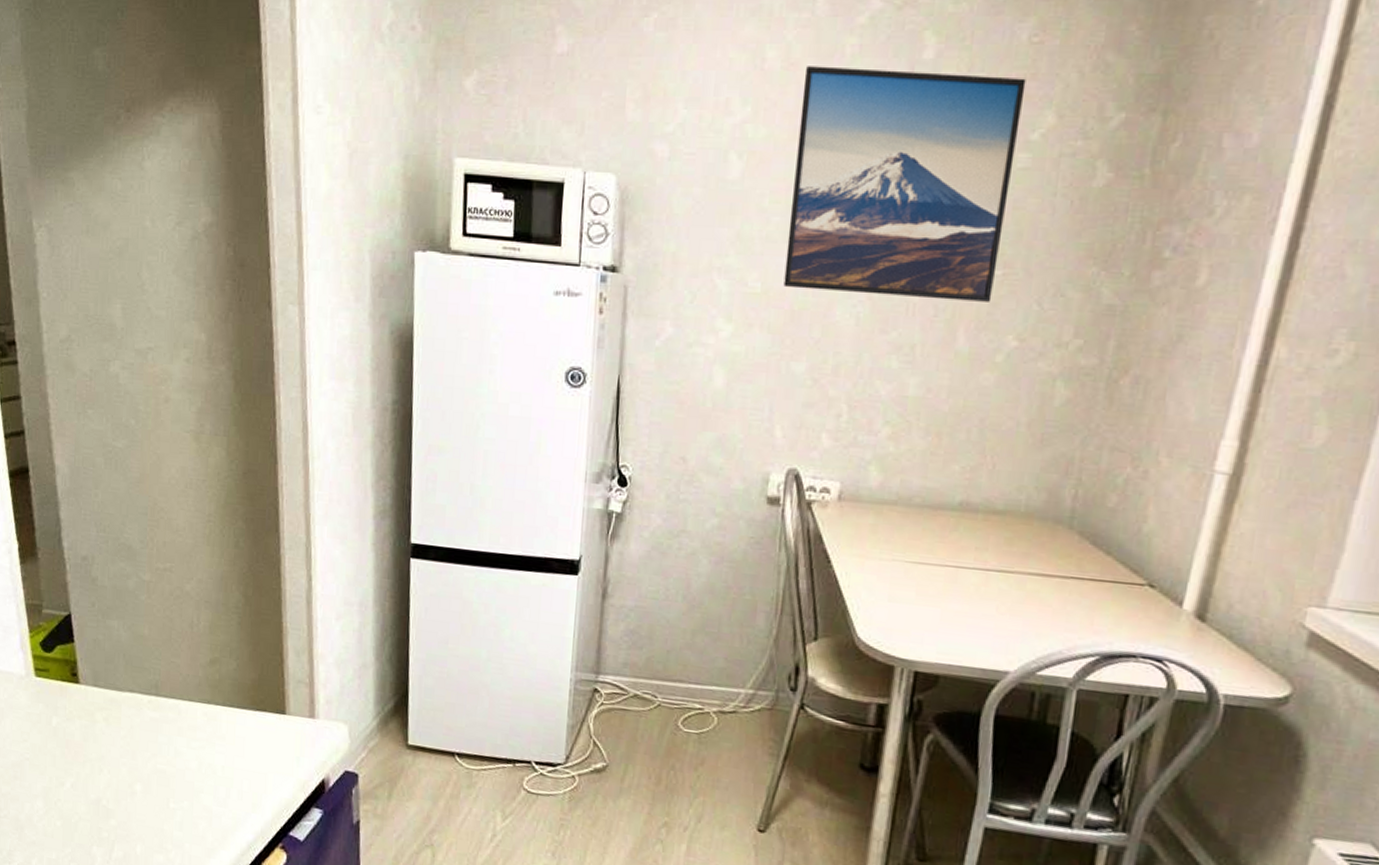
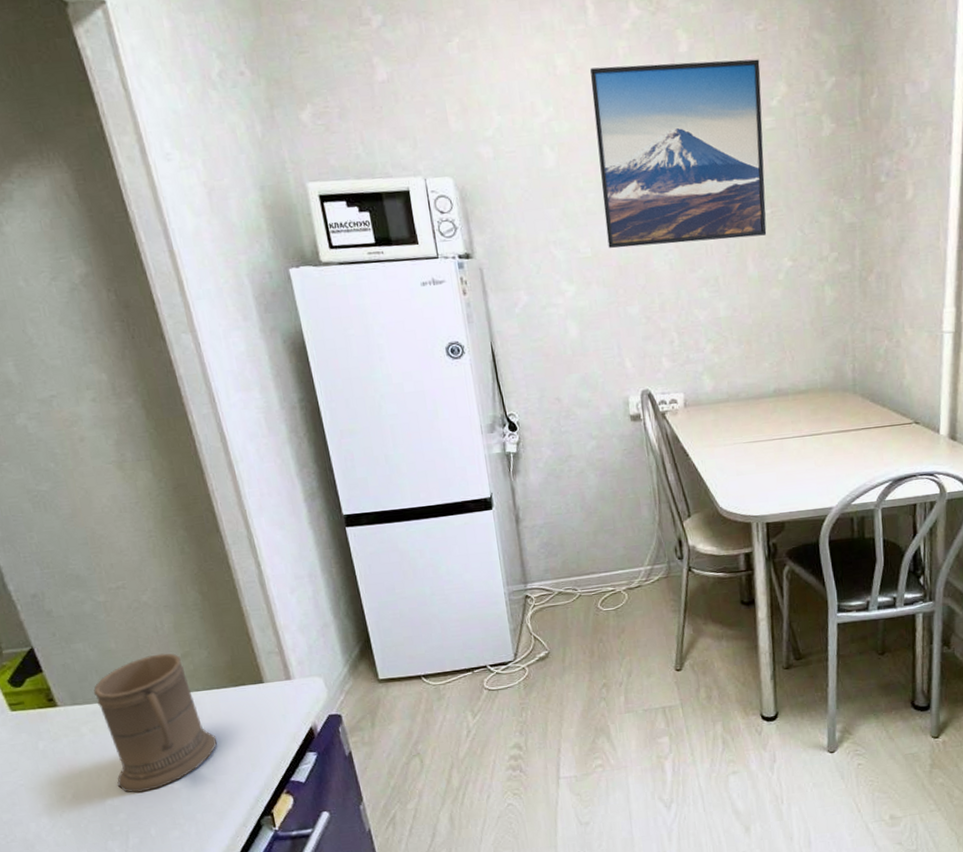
mug: none [116,651,223,803] -> present [93,653,217,793]

